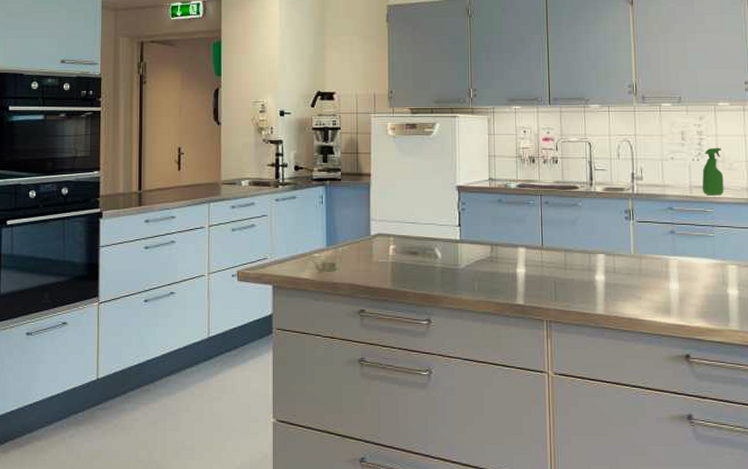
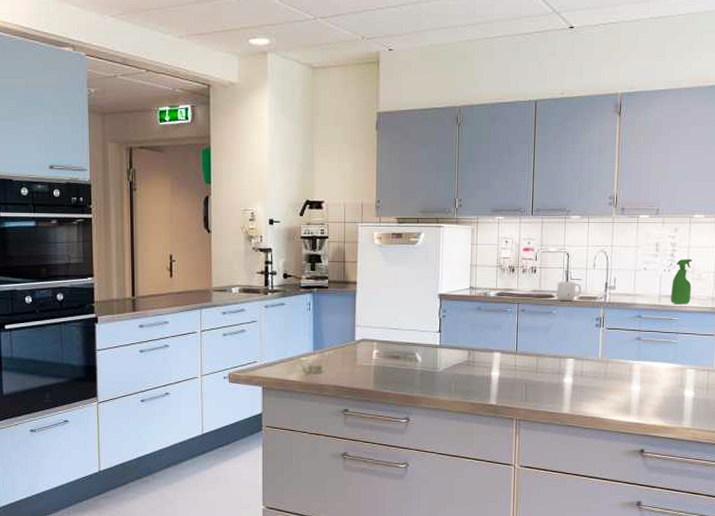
mug: none [580,171,607,192] -> present [556,281,582,301]

